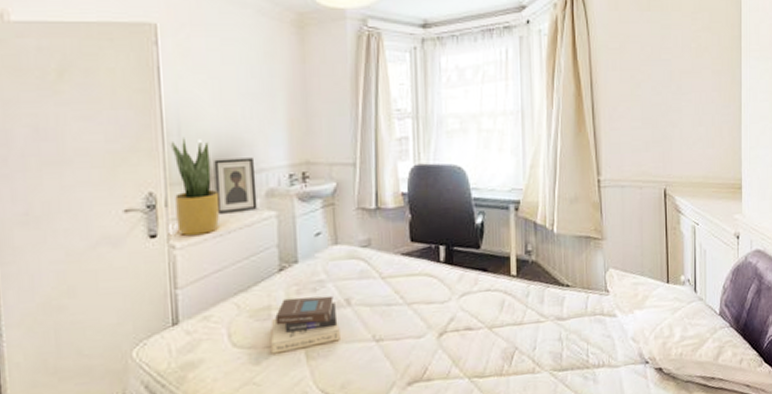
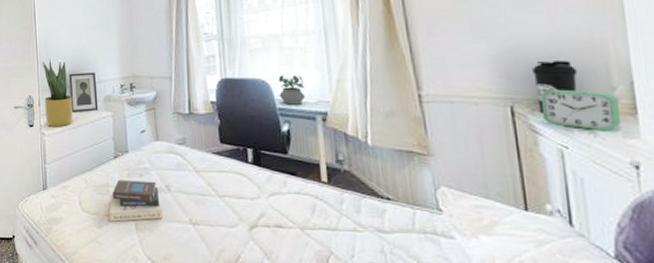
potted plant: none [475,160,500,194] -> present [279,75,305,105]
water bottle: none [681,147,710,194] -> present [532,60,578,113]
alarm clock: none [685,172,733,209] -> present [541,89,621,131]

